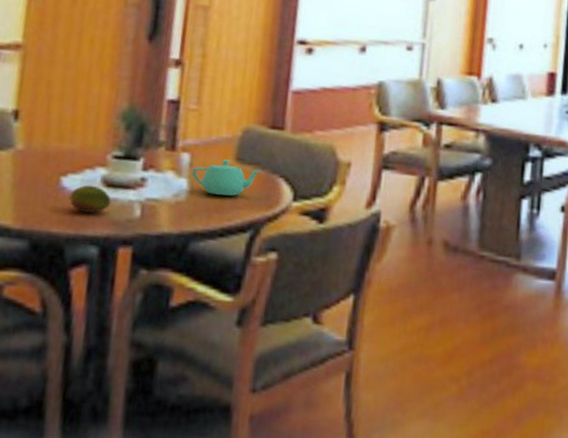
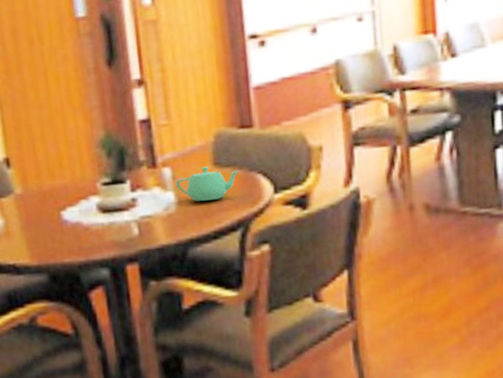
fruit: present [68,184,112,213] -> none [72,213,110,240]

